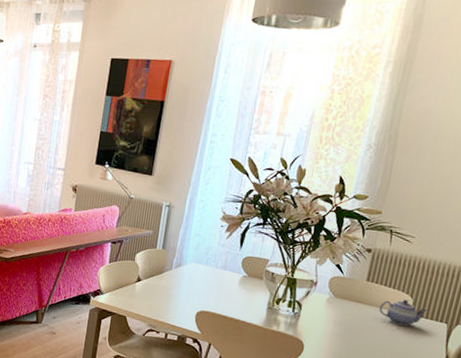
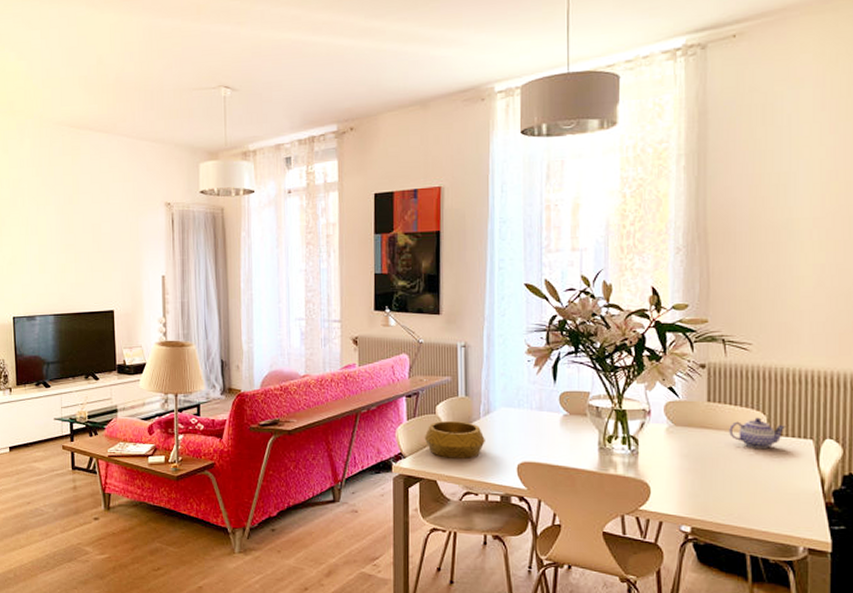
decorative bowl: none [121,267,173,302] -> present [424,420,485,459]

